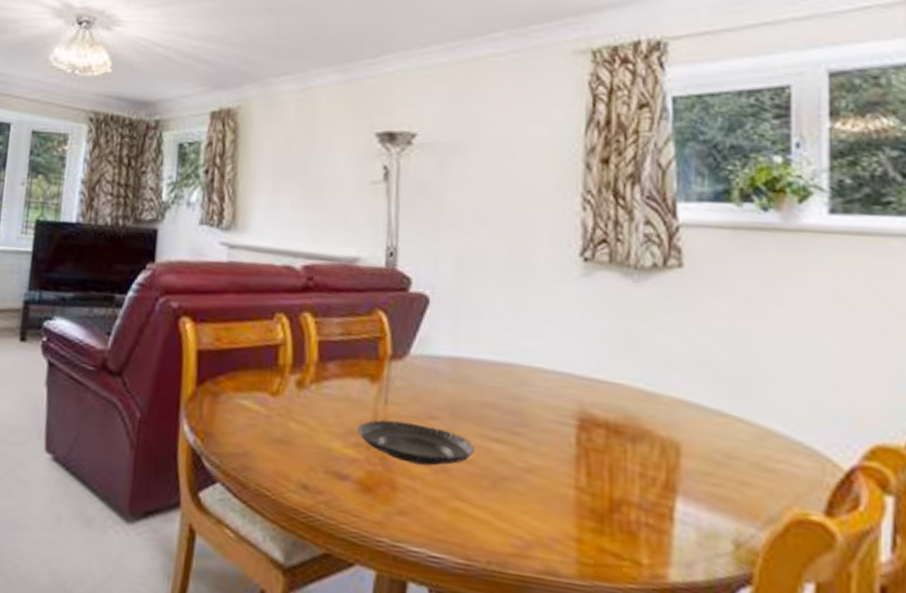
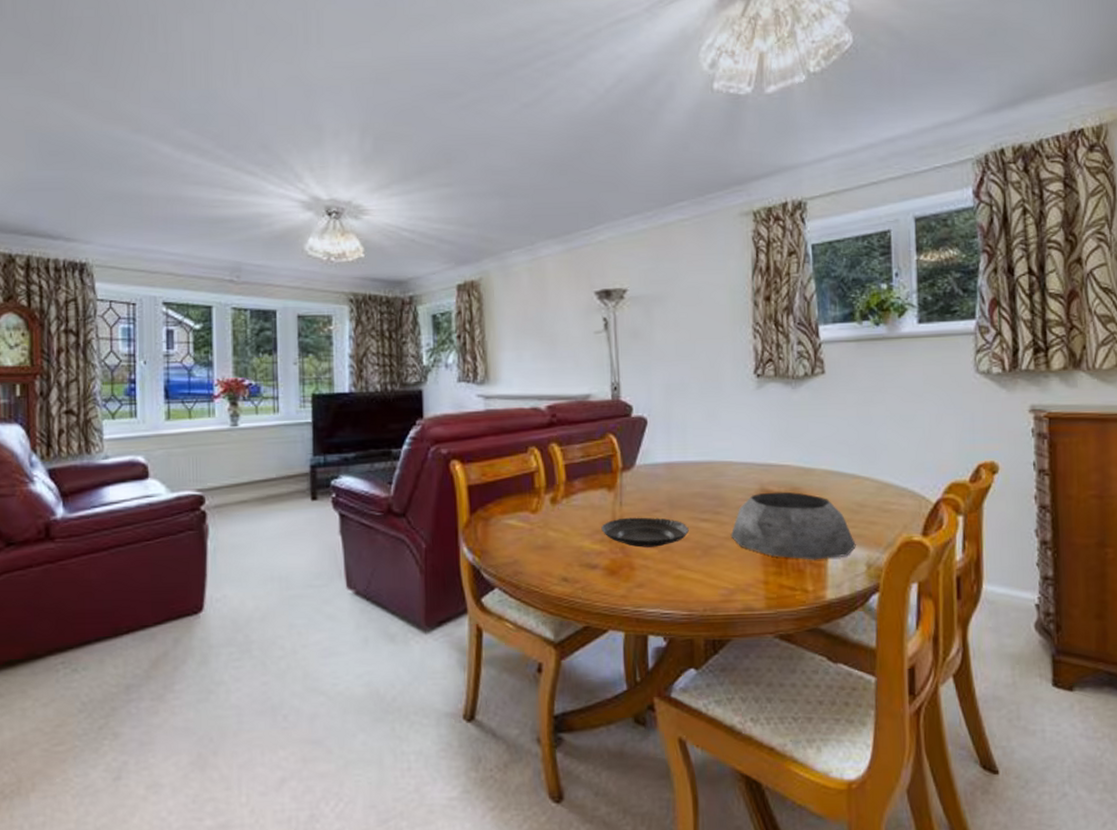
plant pot: none [532,416,718,526] -> present [730,491,856,560]

